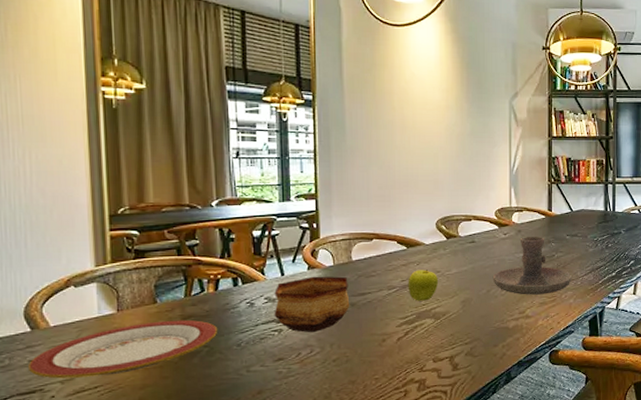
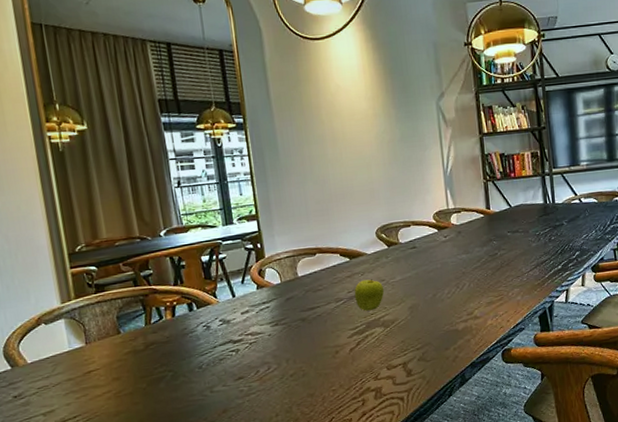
plate: present [27,319,218,379] -> none [12,346,180,412]
bowl: present [274,276,350,332] -> none [228,293,301,351]
candle holder: present [492,237,573,295] -> none [437,236,518,296]

